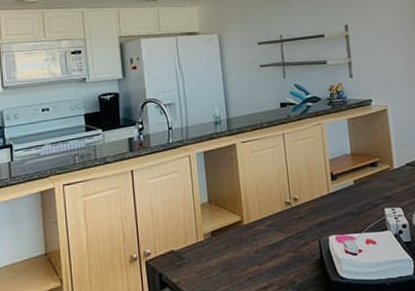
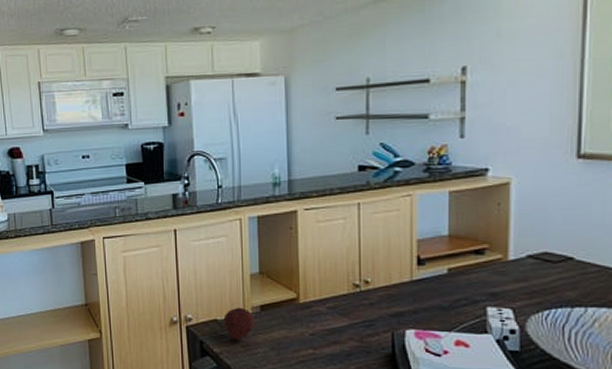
fruit: none [179,235,207,268] -> present [223,307,254,341]

